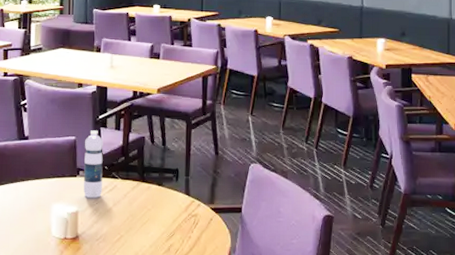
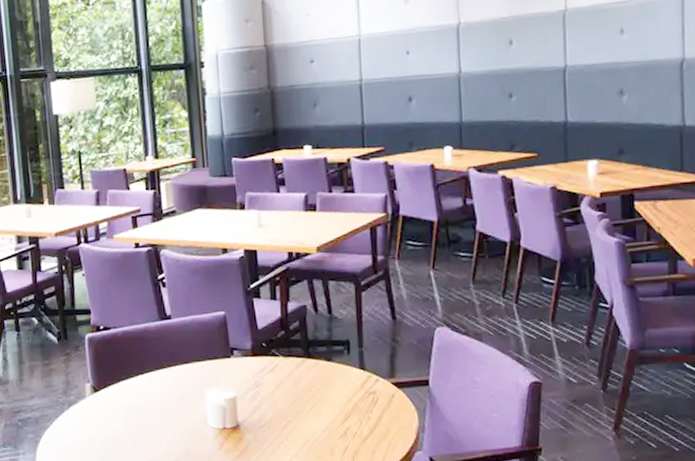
water bottle: present [84,130,103,198] -> none [236,302,262,380]

